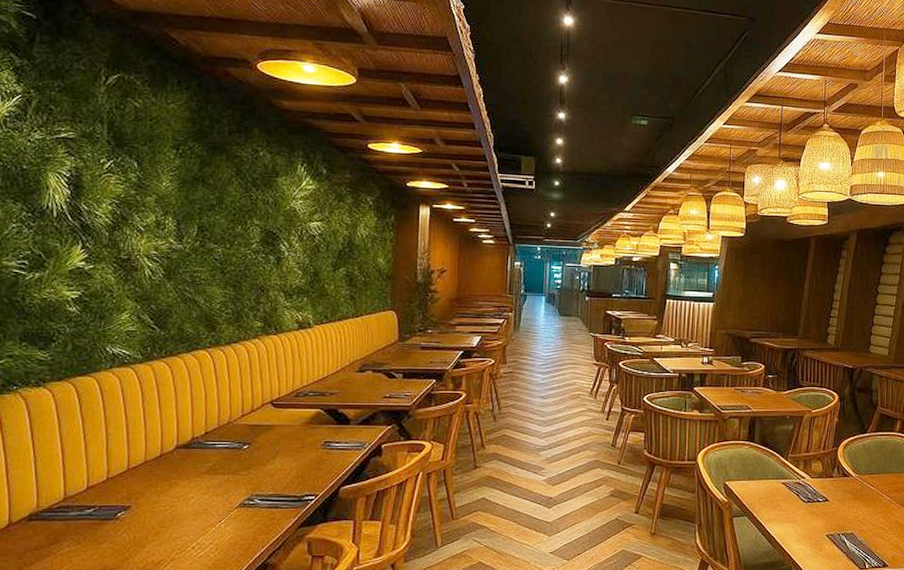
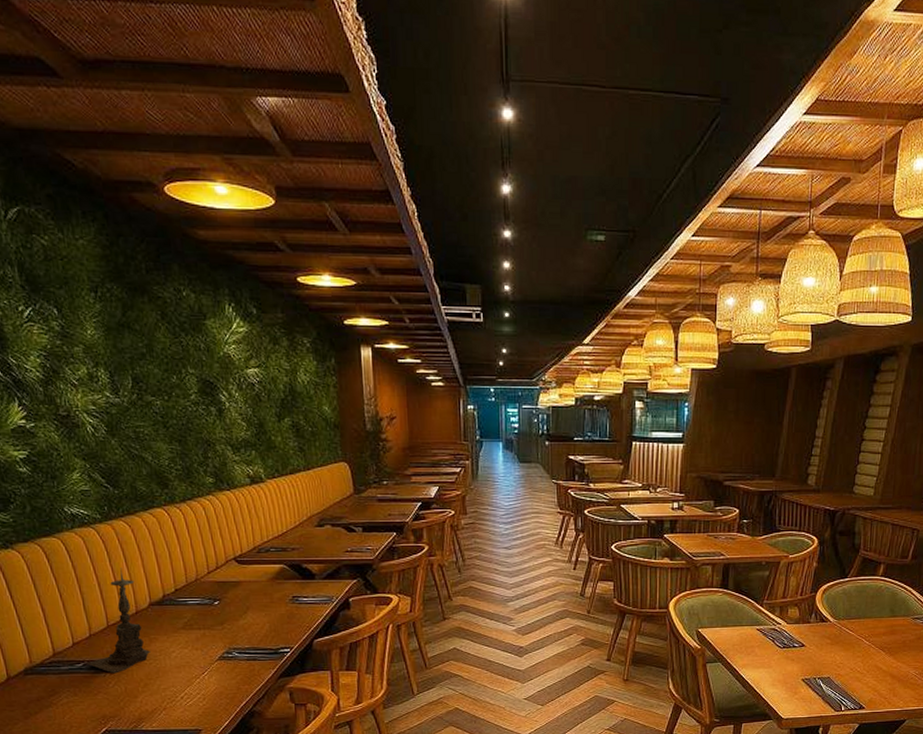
candle holder: none [97,409,169,521] -> present [86,568,152,674]

